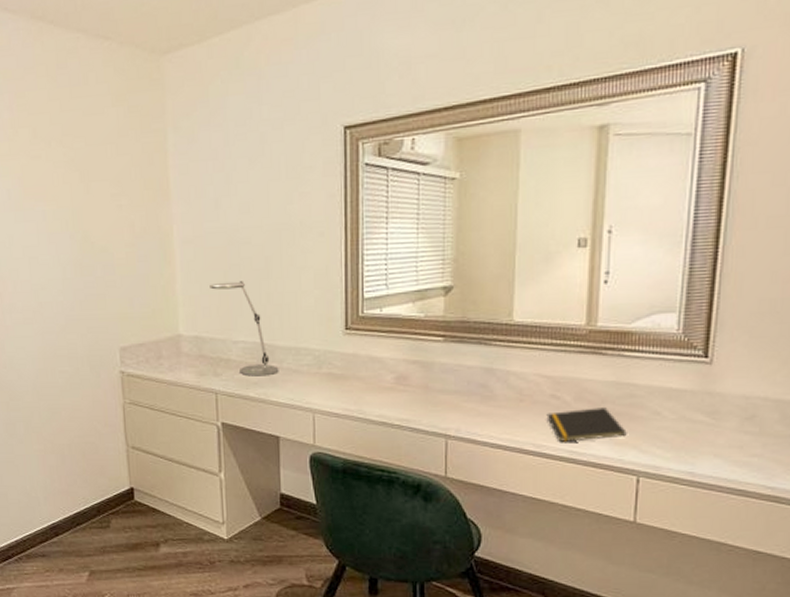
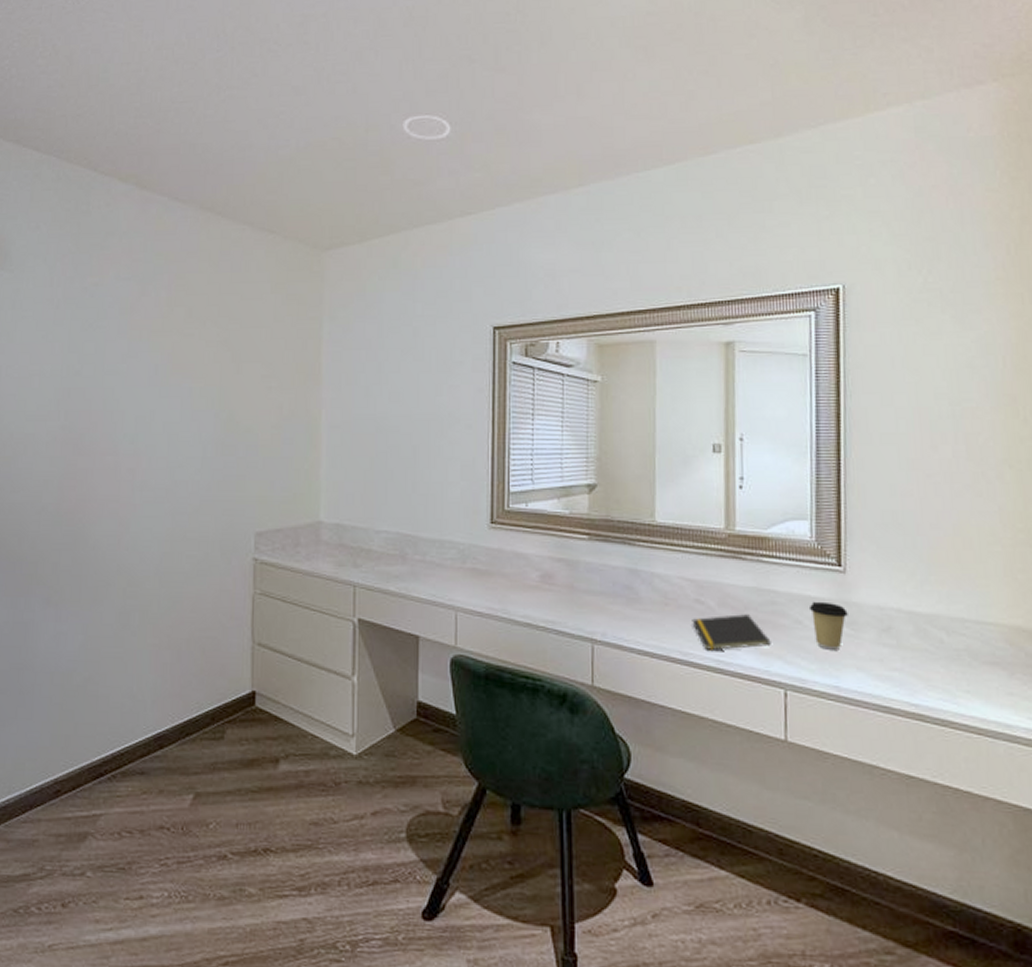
desk lamp: present [210,281,279,377] -> none [355,469,422,569]
coffee cup: none [669,392,710,439] -> present [808,601,848,650]

